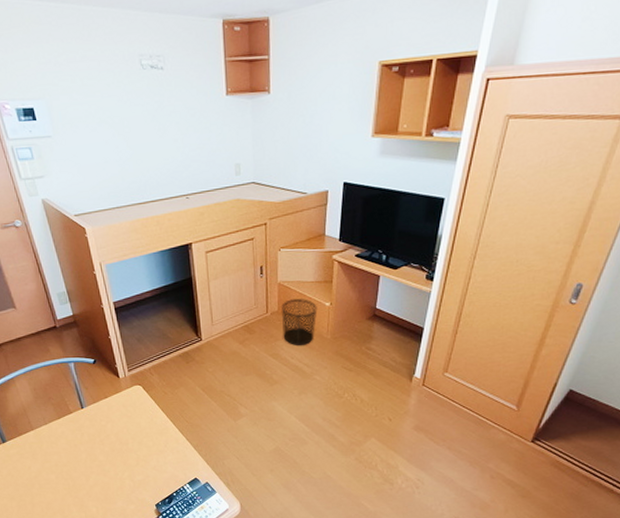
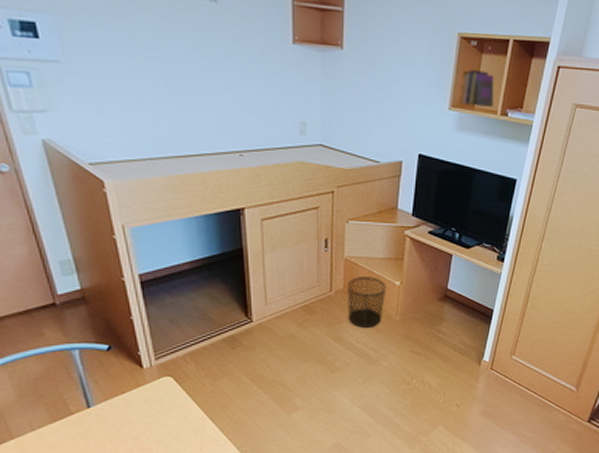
books: none [382,94,418,131] -> present [459,70,494,107]

